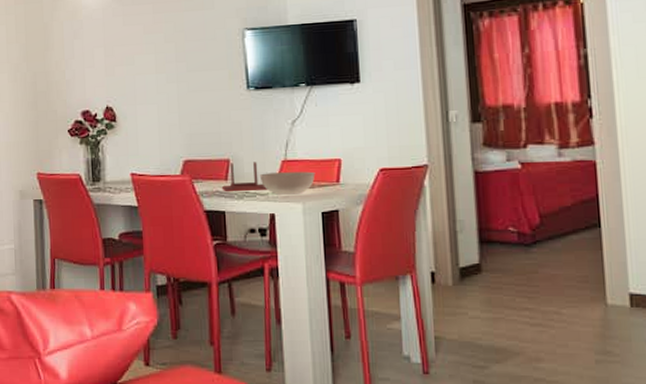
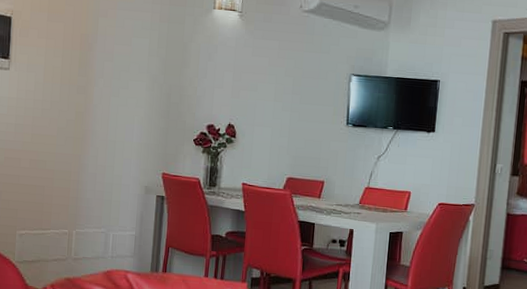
napkin holder: present [222,162,268,191] -> none [315,184,351,210]
bowl: present [259,171,316,195] -> none [346,196,390,216]

